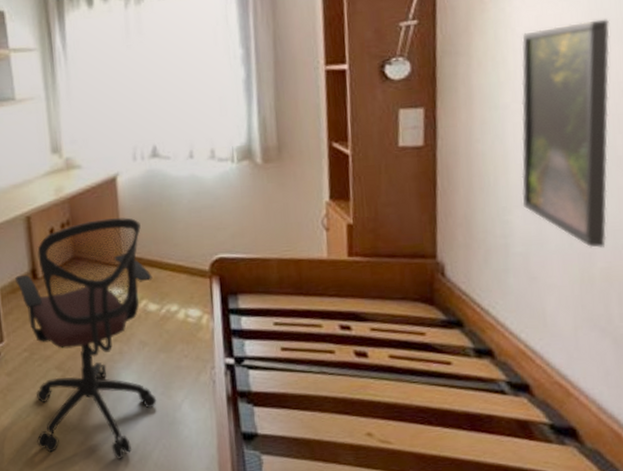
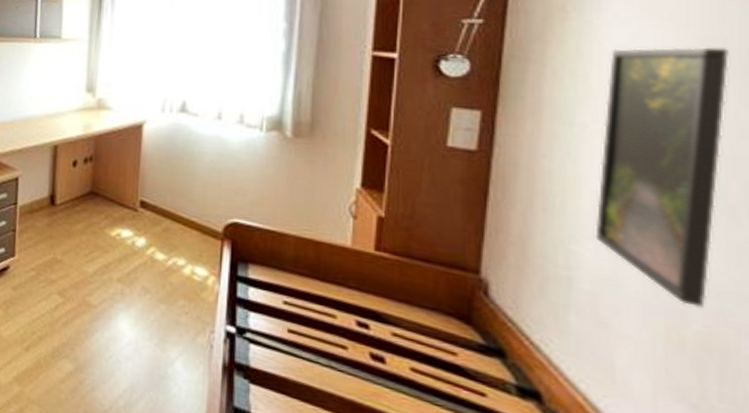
office chair: present [15,217,157,460] -> none [28,161,164,401]

